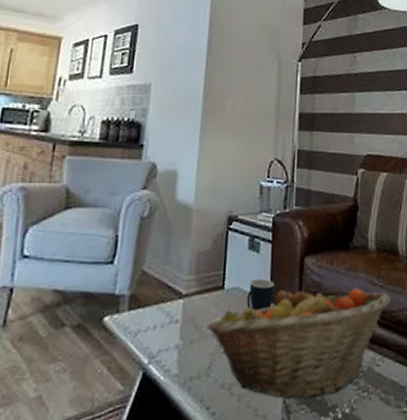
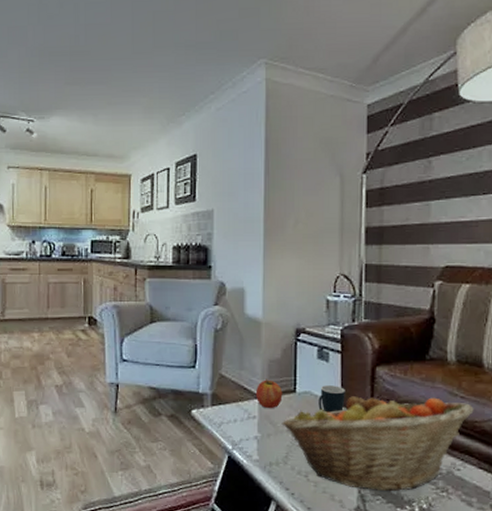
fruit: none [180,274,210,310] -> present [255,378,283,409]

